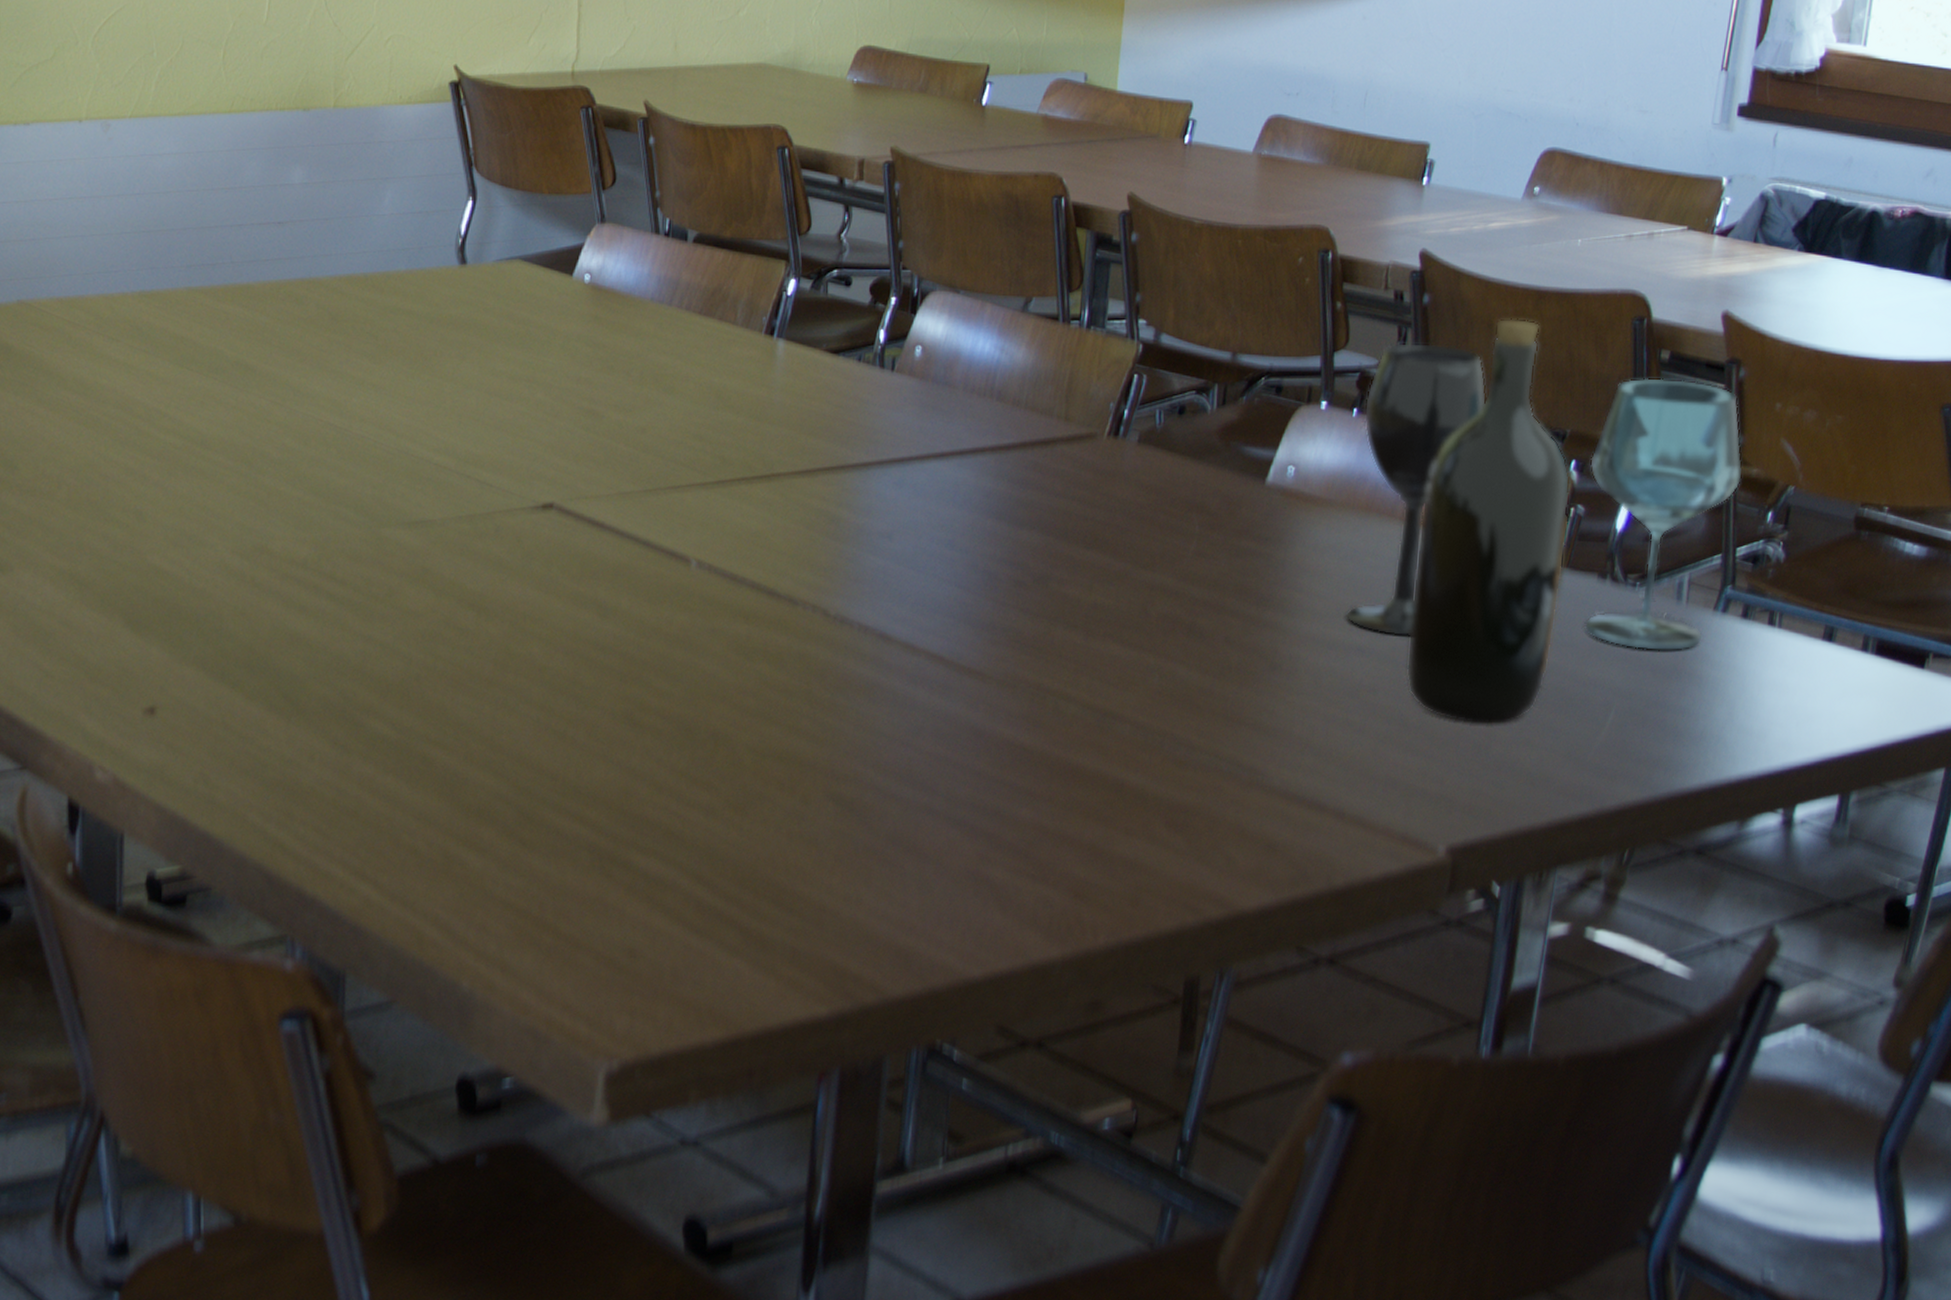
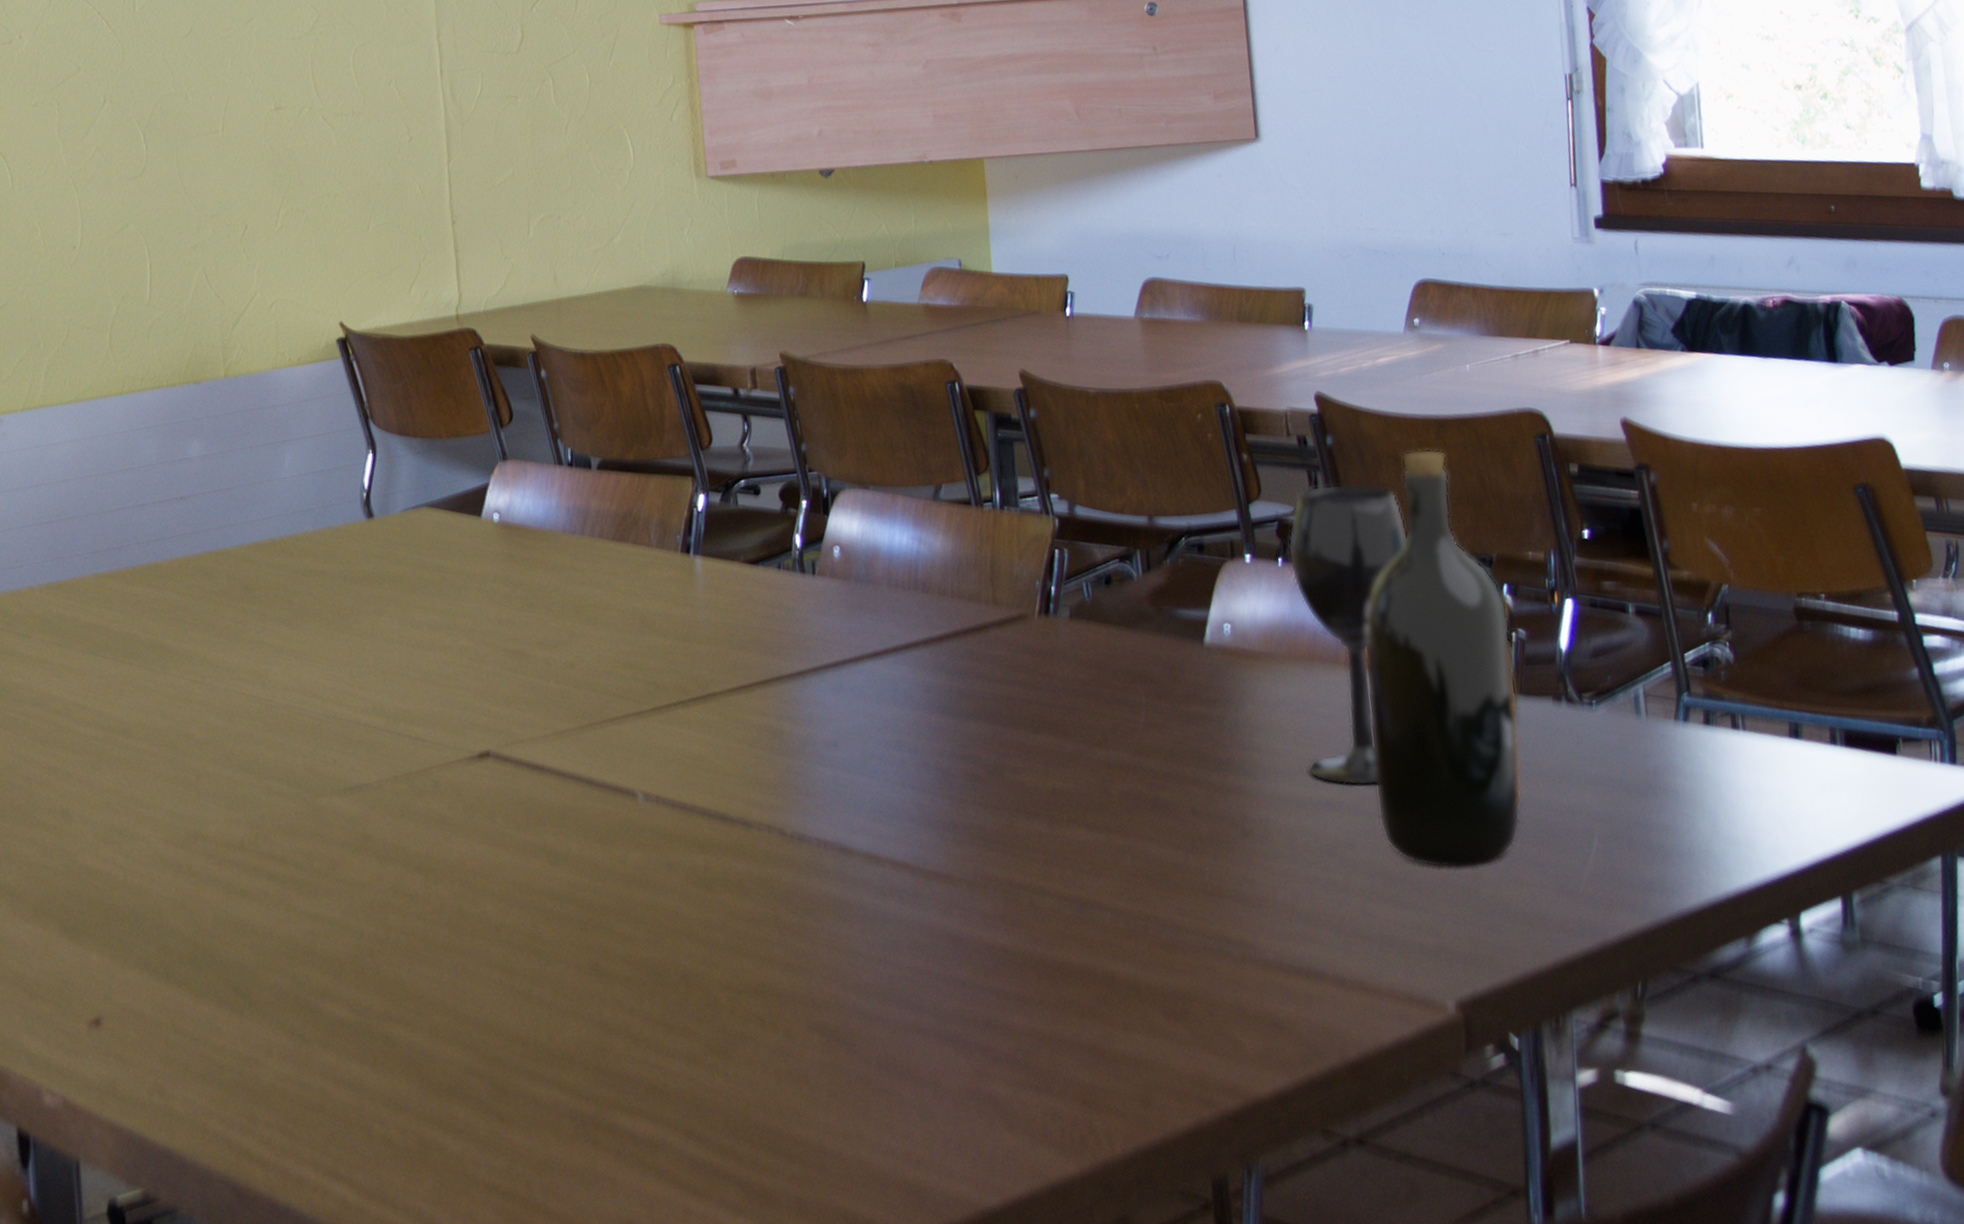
wine glass: present [1585,378,1743,651] -> none [1521,491,1675,770]

